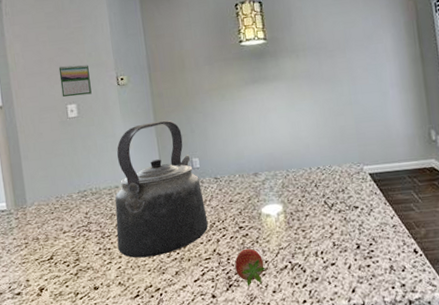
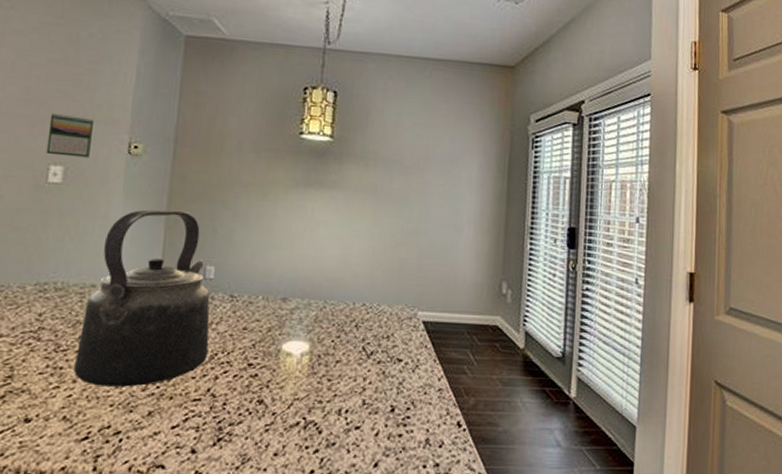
fruit: present [235,248,266,287] -> none [231,393,271,444]

